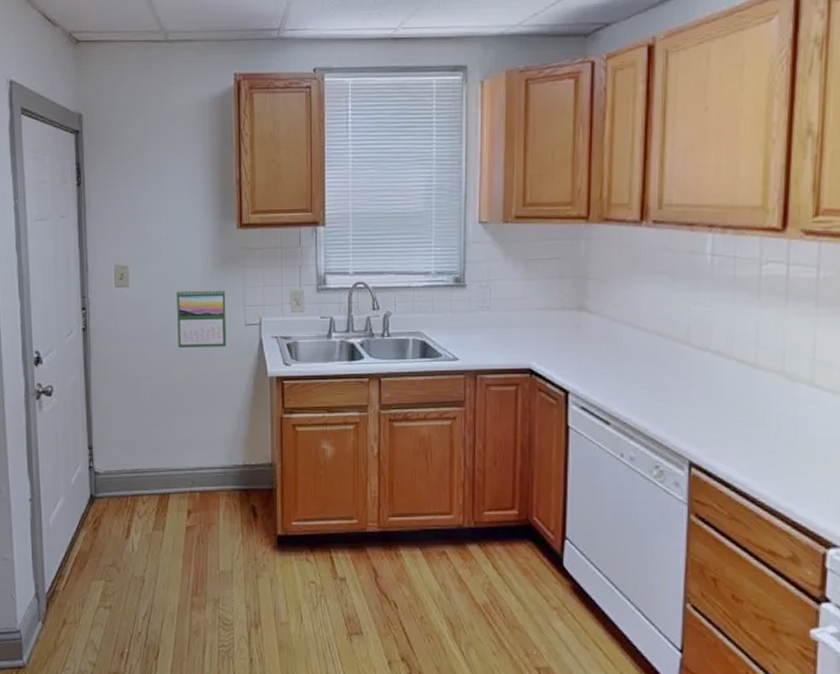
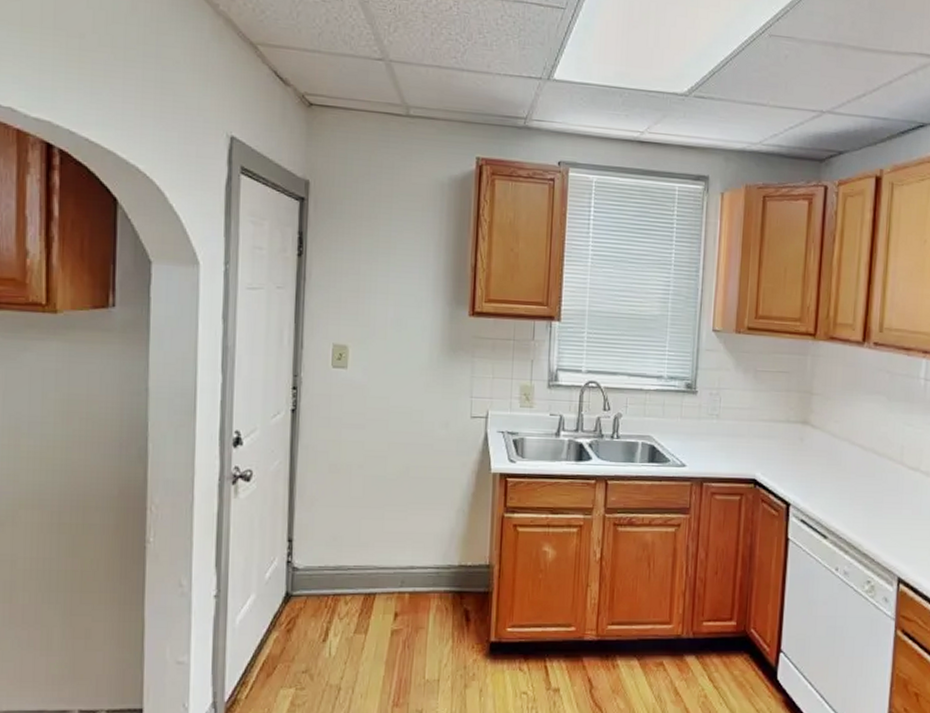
calendar: present [177,288,227,348] -> none [397,375,452,439]

